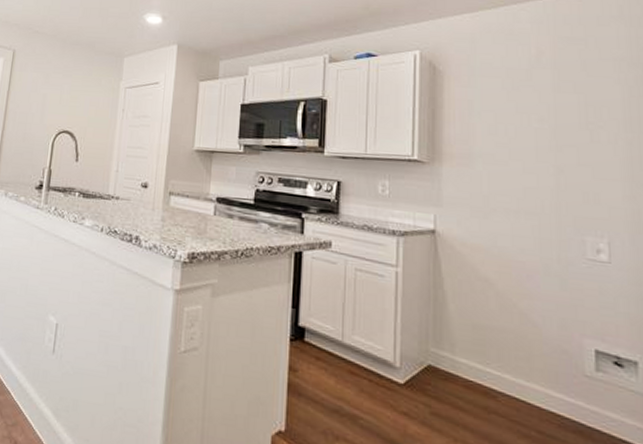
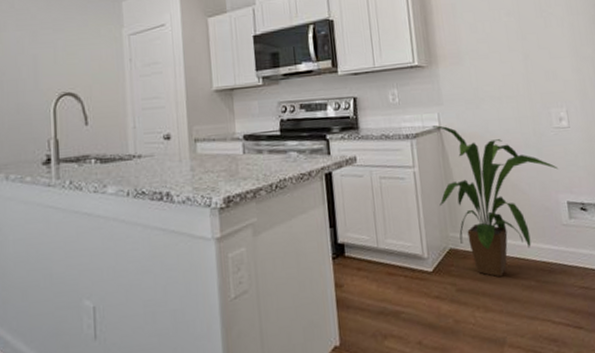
house plant: none [422,227,587,414] -> present [432,125,558,277]

